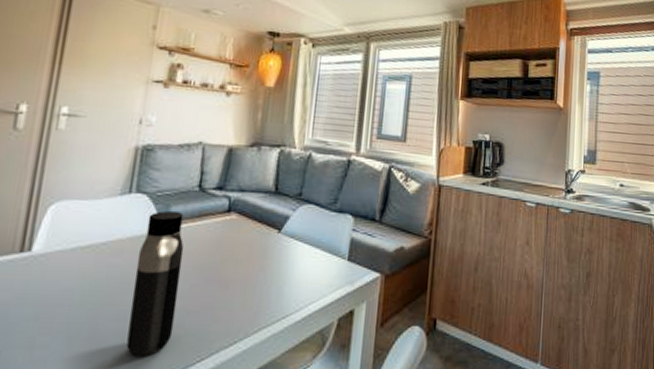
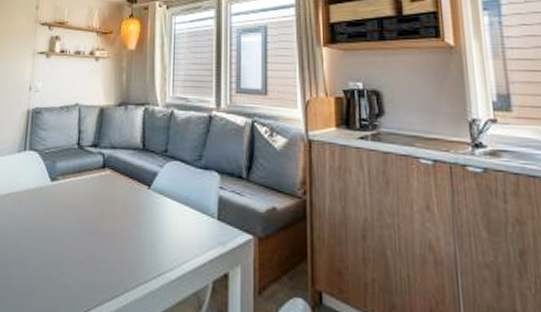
water bottle: present [126,211,184,357] -> none [27,167,69,302]

